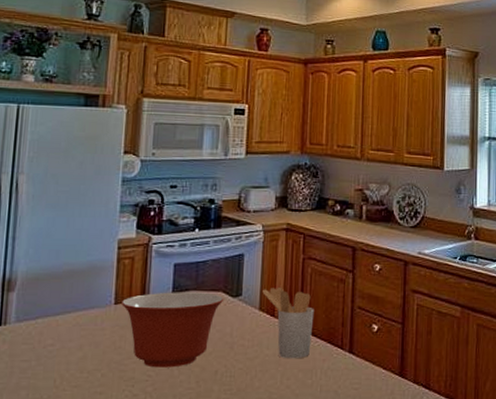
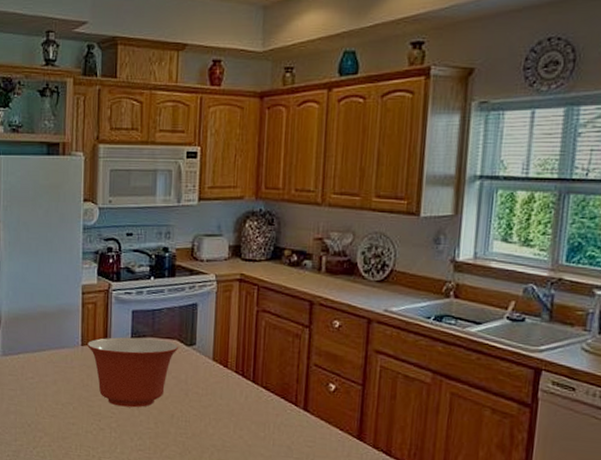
utensil holder: present [262,286,314,358] -> none [216,338,268,411]

